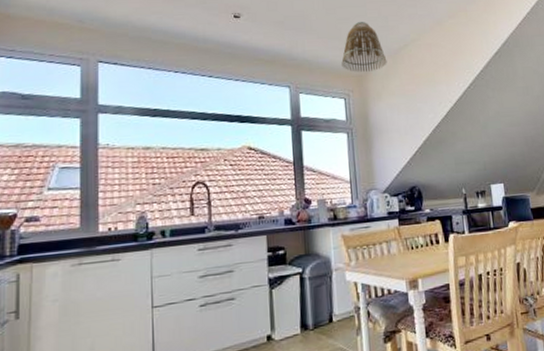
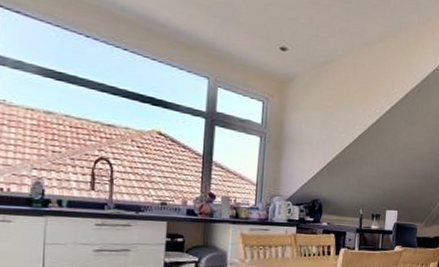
lamp shade: present [341,21,387,72] -> none [265,24,311,80]

